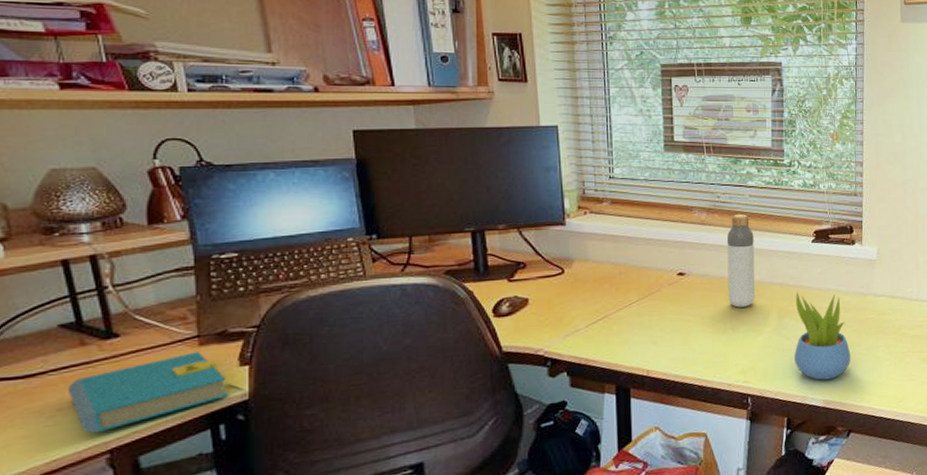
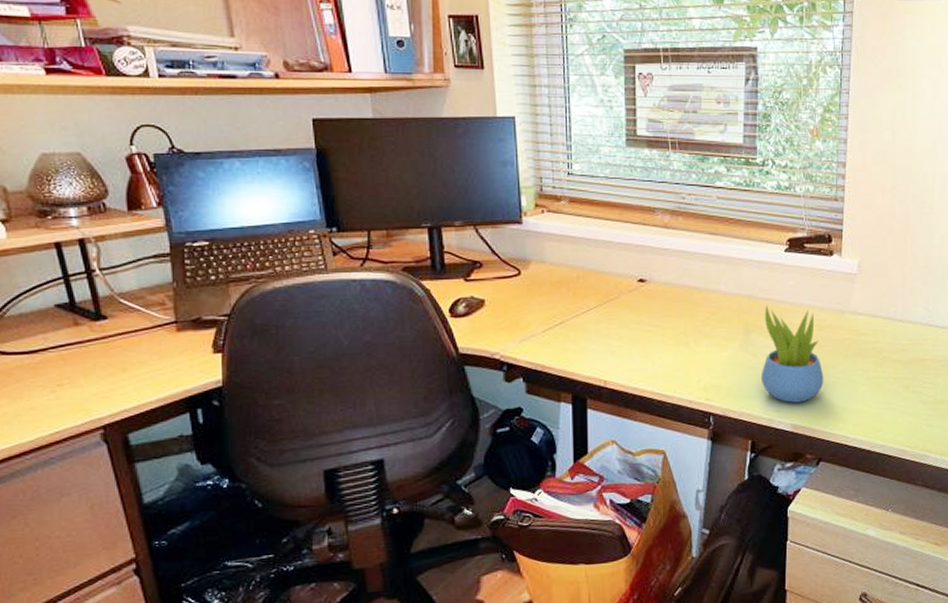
book: present [67,352,229,434] -> none [65,337,204,410]
bottle: present [726,214,755,308] -> none [691,218,721,319]

